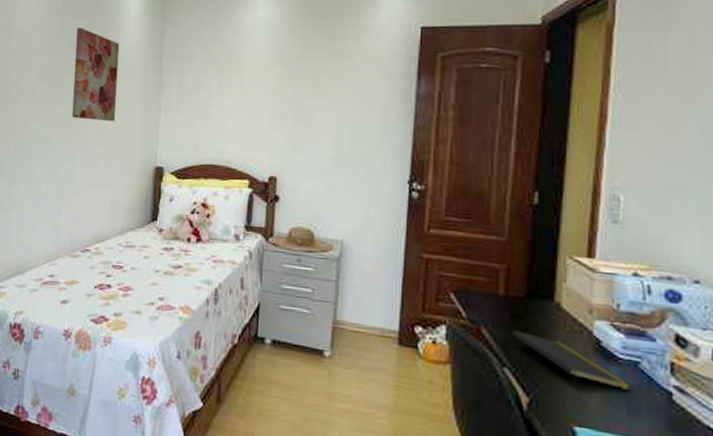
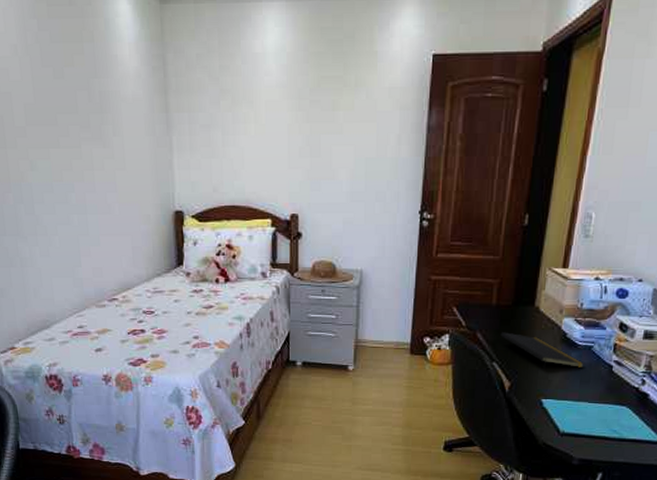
wall art: present [71,28,120,122] -> none [61,55,124,165]

